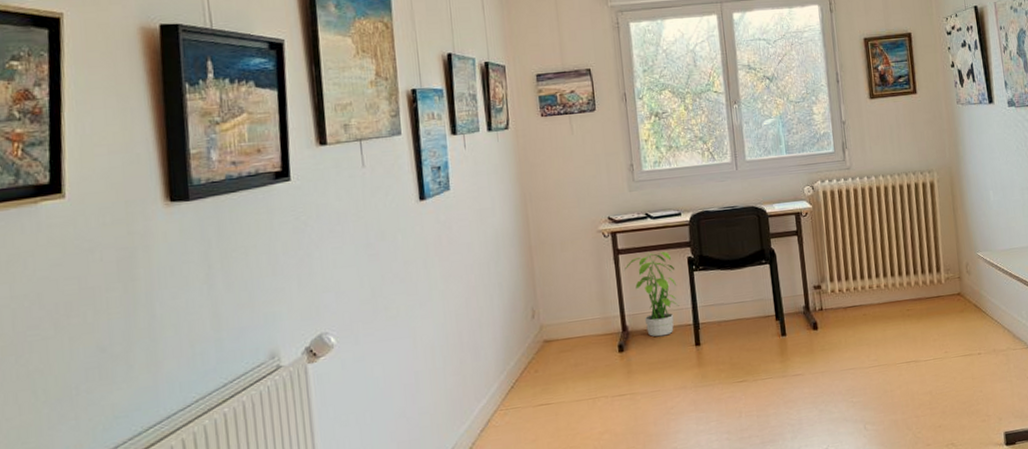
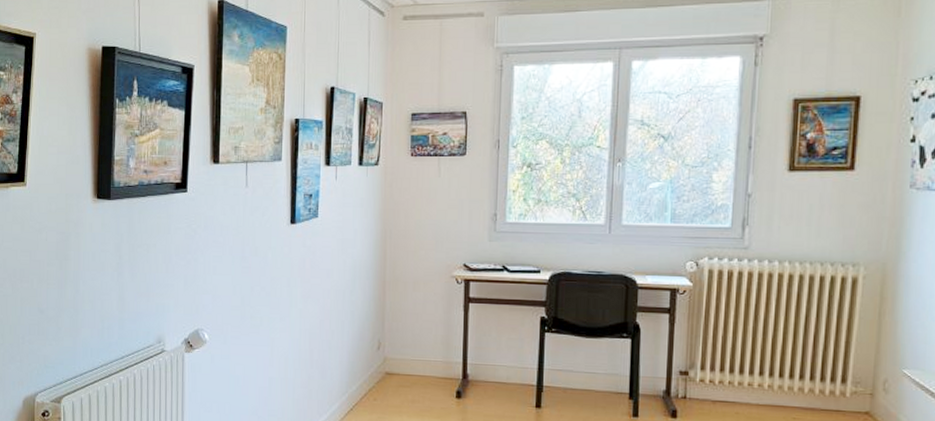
potted plant: present [623,251,679,337] -> none [472,304,526,392]

